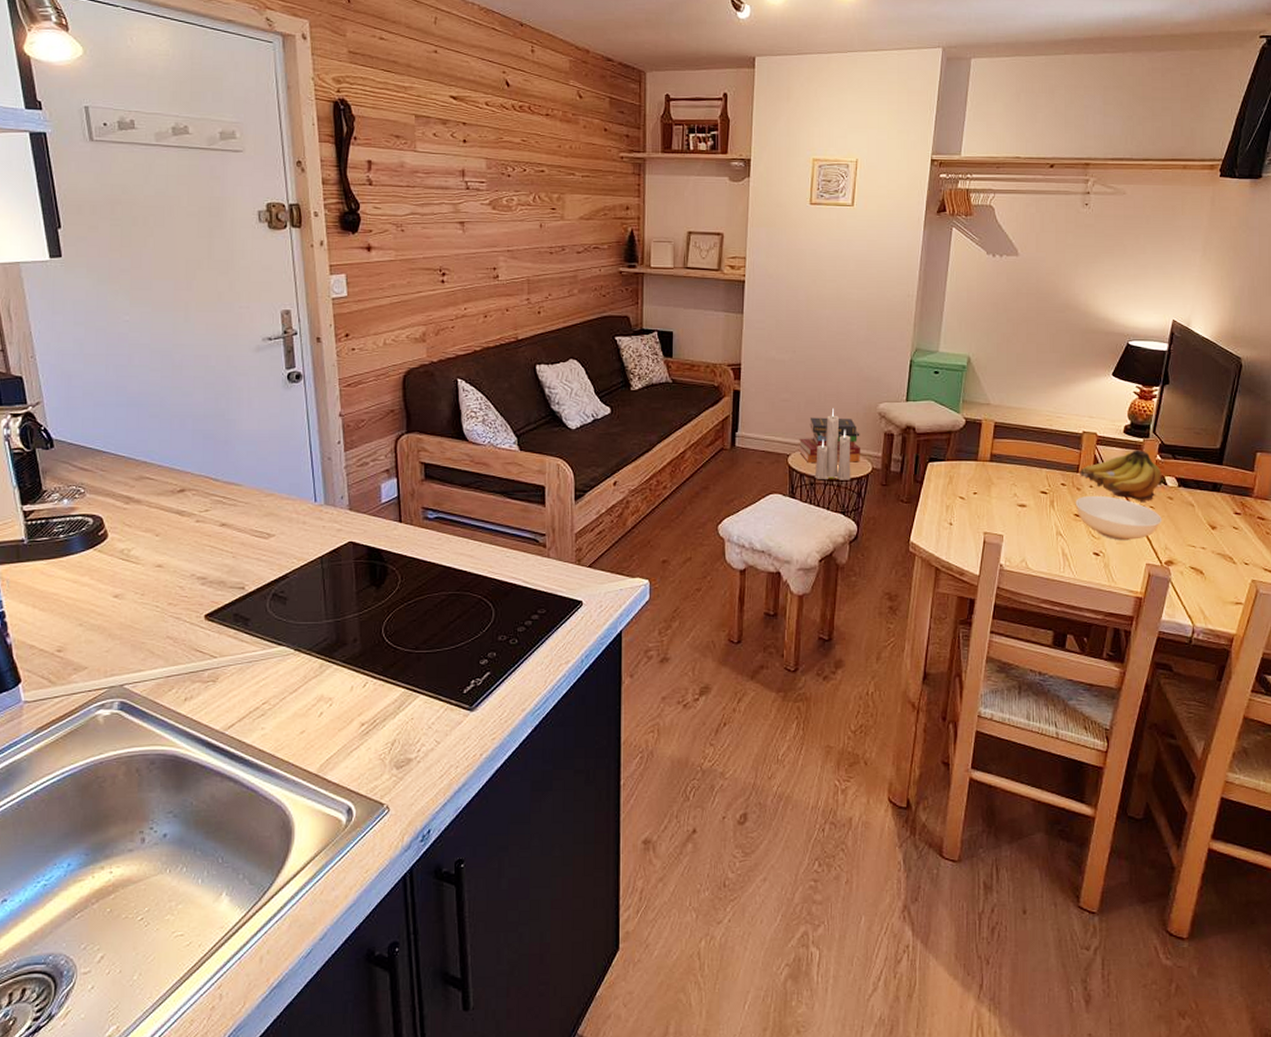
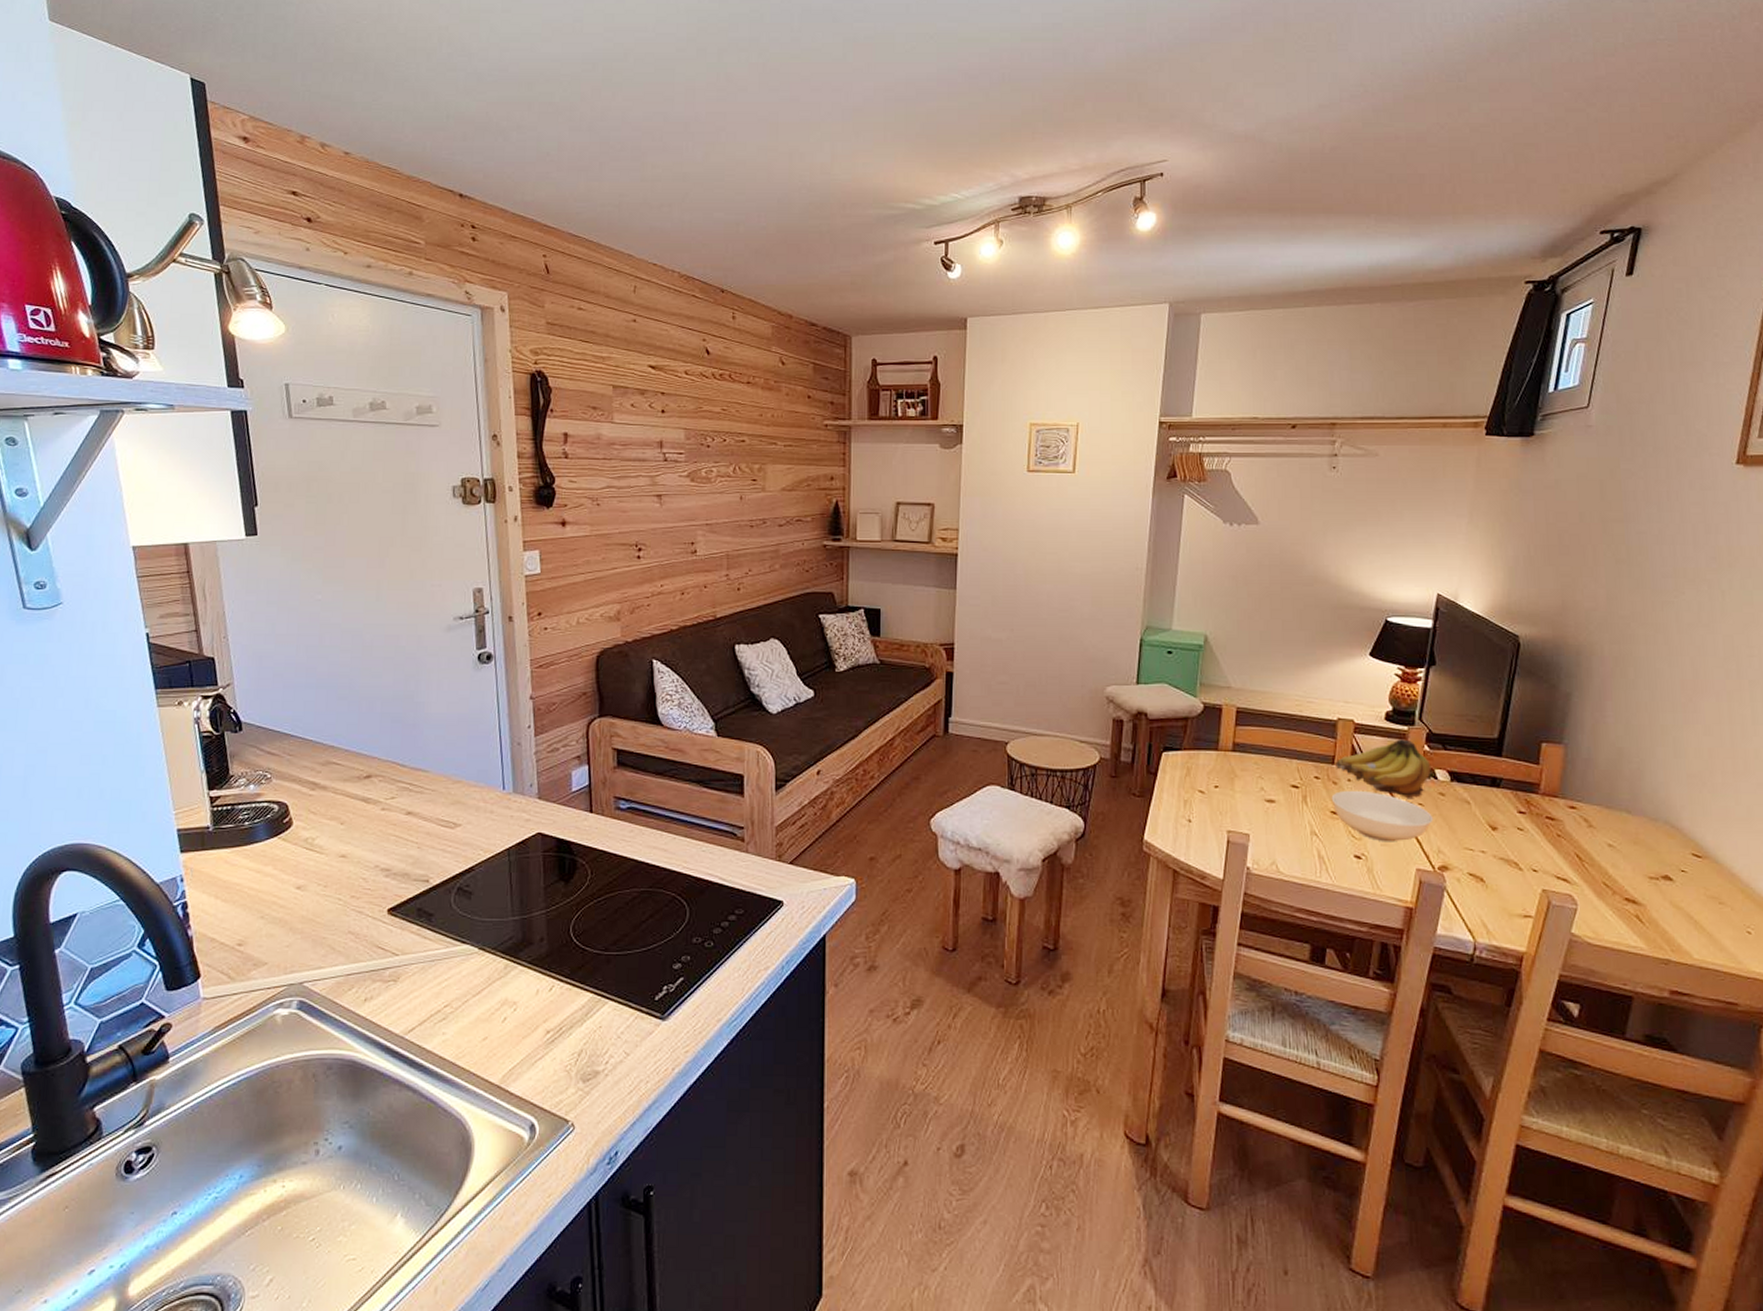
books: present [798,417,861,463] -> none [1017,701,1088,751]
candle: present [814,408,851,480] -> none [1036,692,1077,771]

